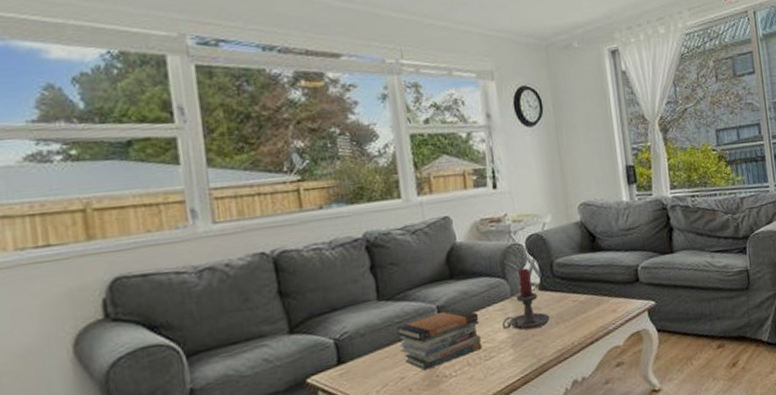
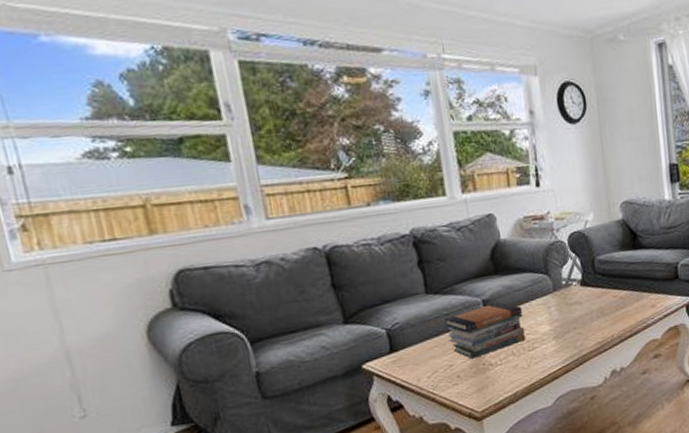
candle holder: present [501,267,550,330] -> none [544,264,591,323]

